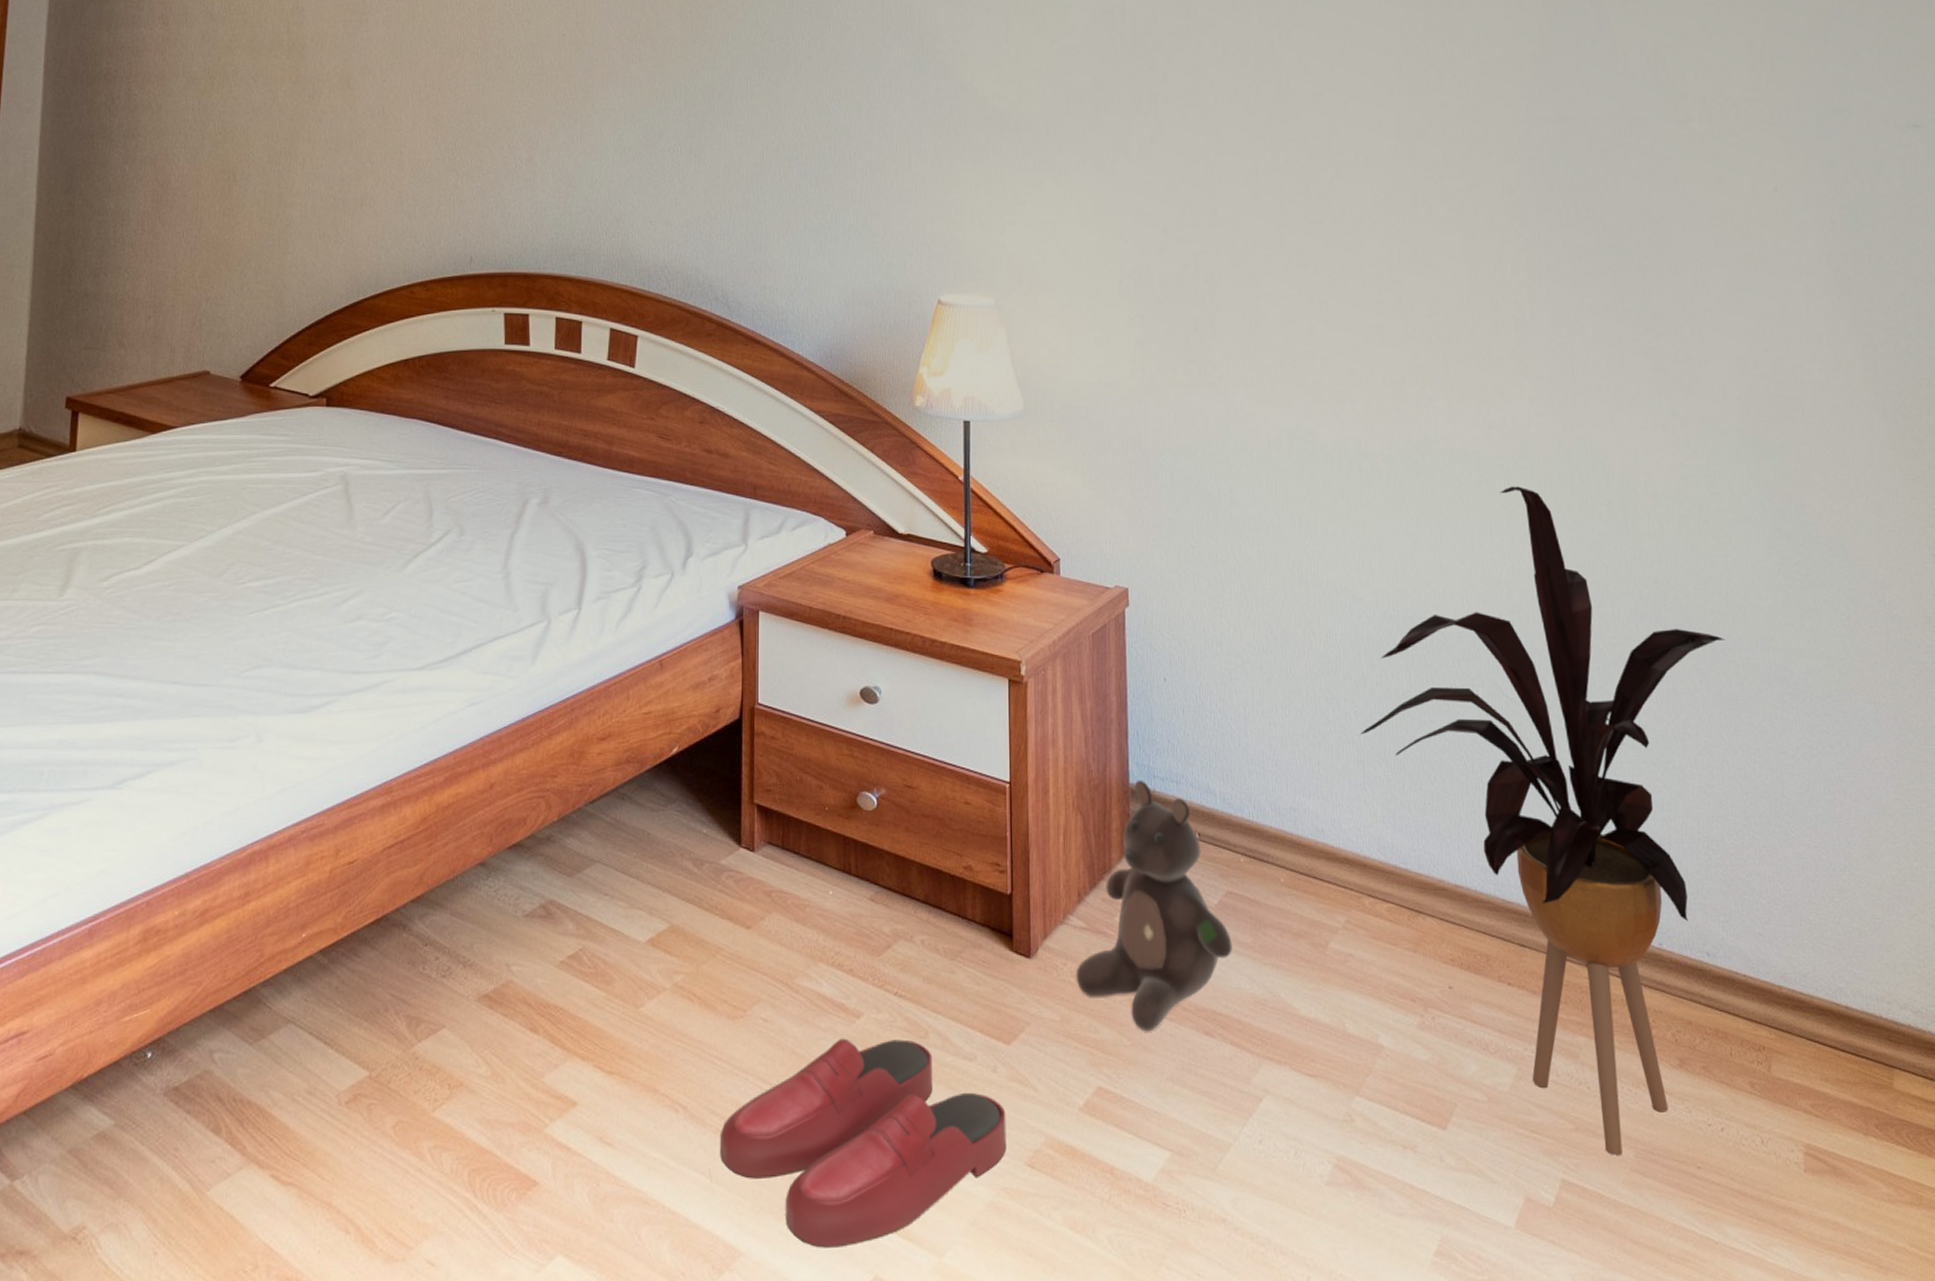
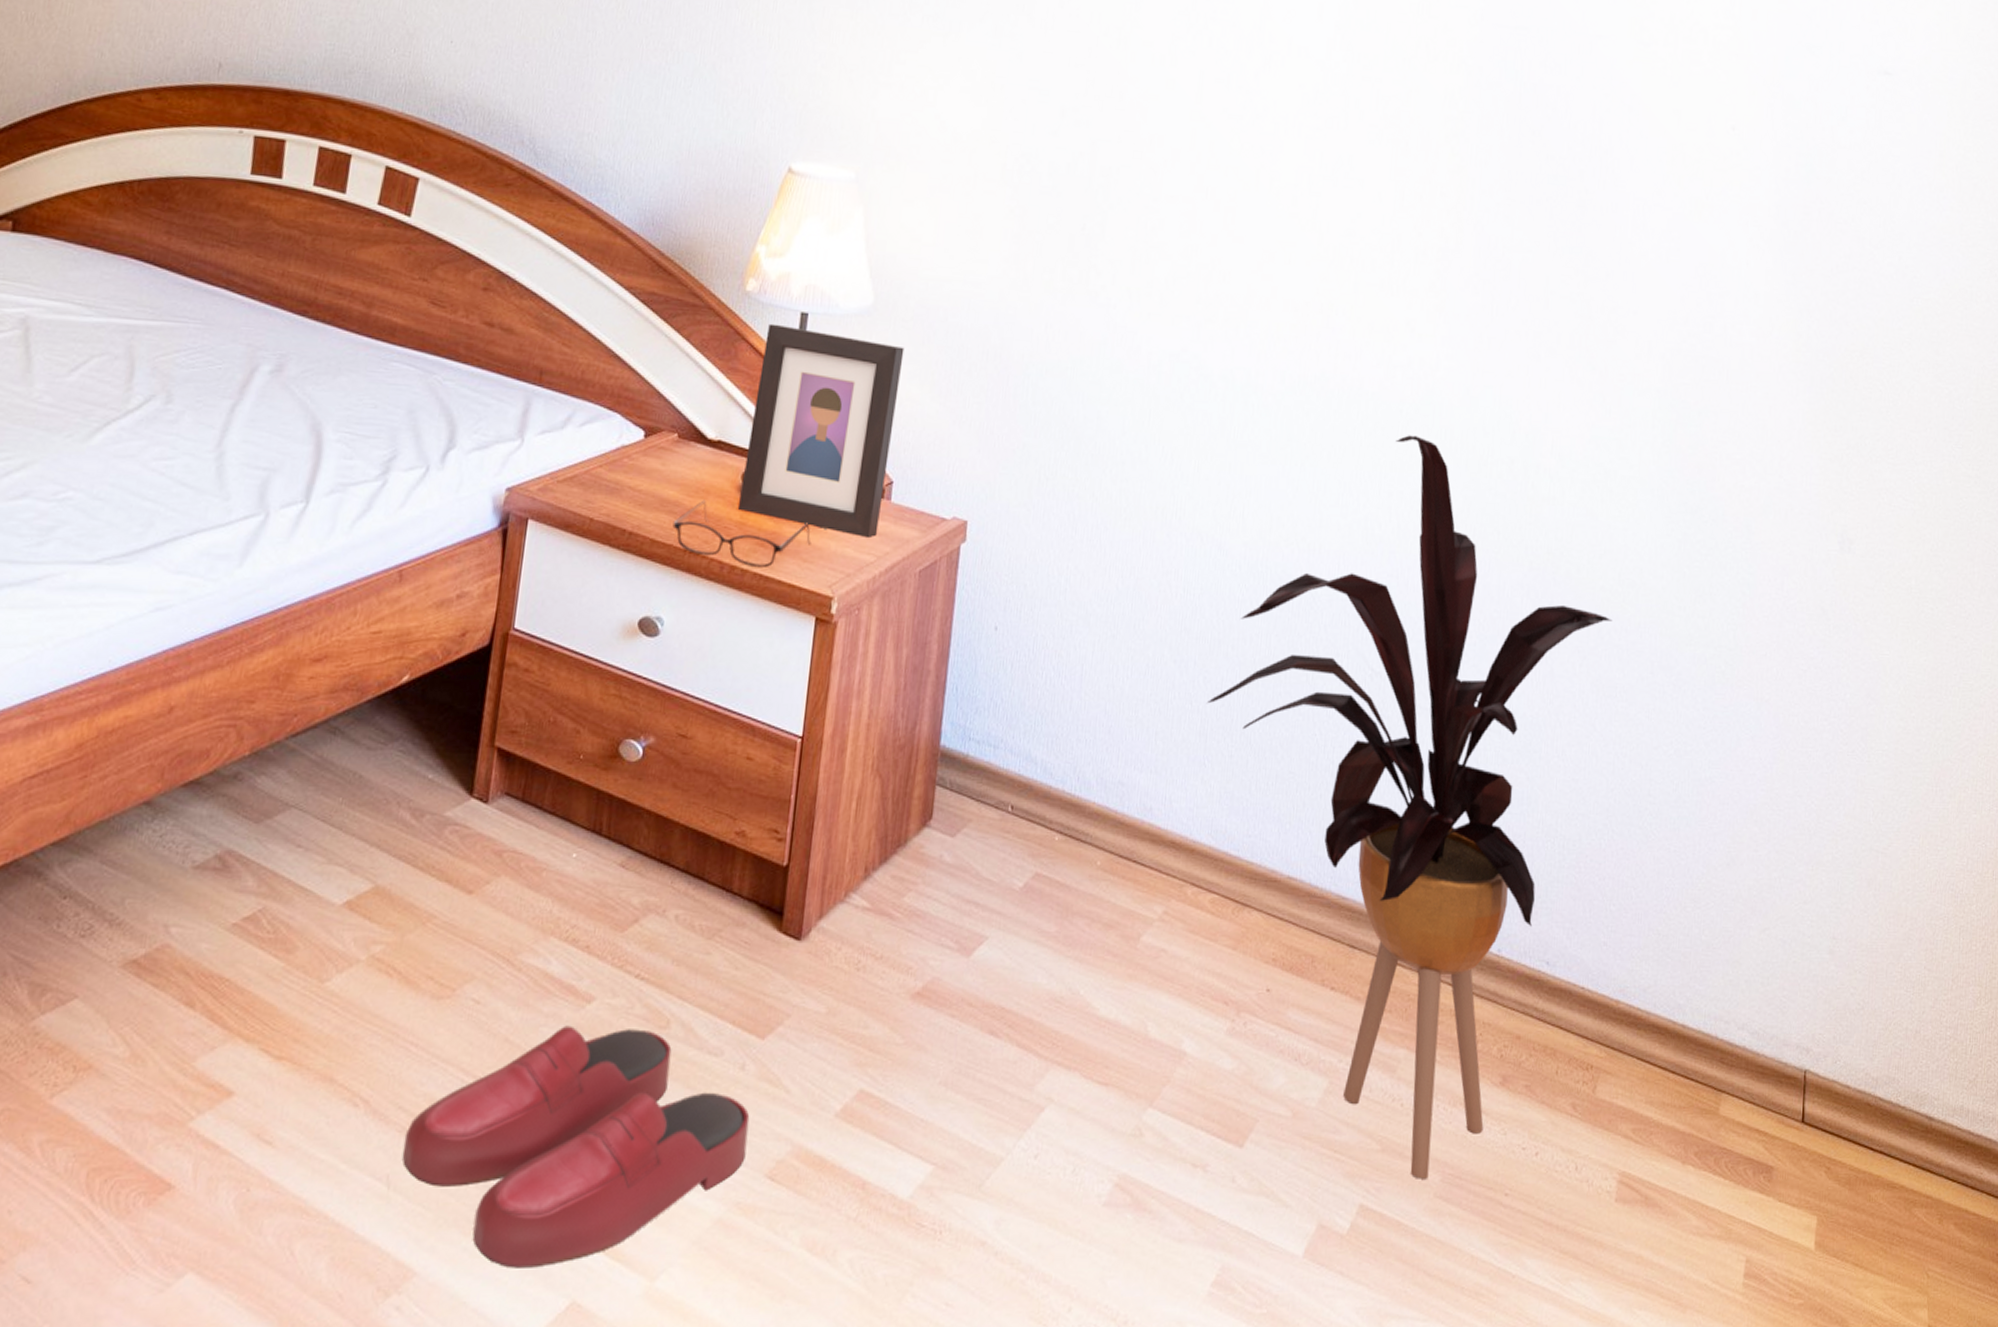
eyeglasses: none [878,585,997,640] -> present [672,500,812,569]
picture frame: none [931,432,1055,609] -> present [737,323,905,539]
stuffed animal: present [1076,779,1232,1032] -> none [850,741,1034,1029]

